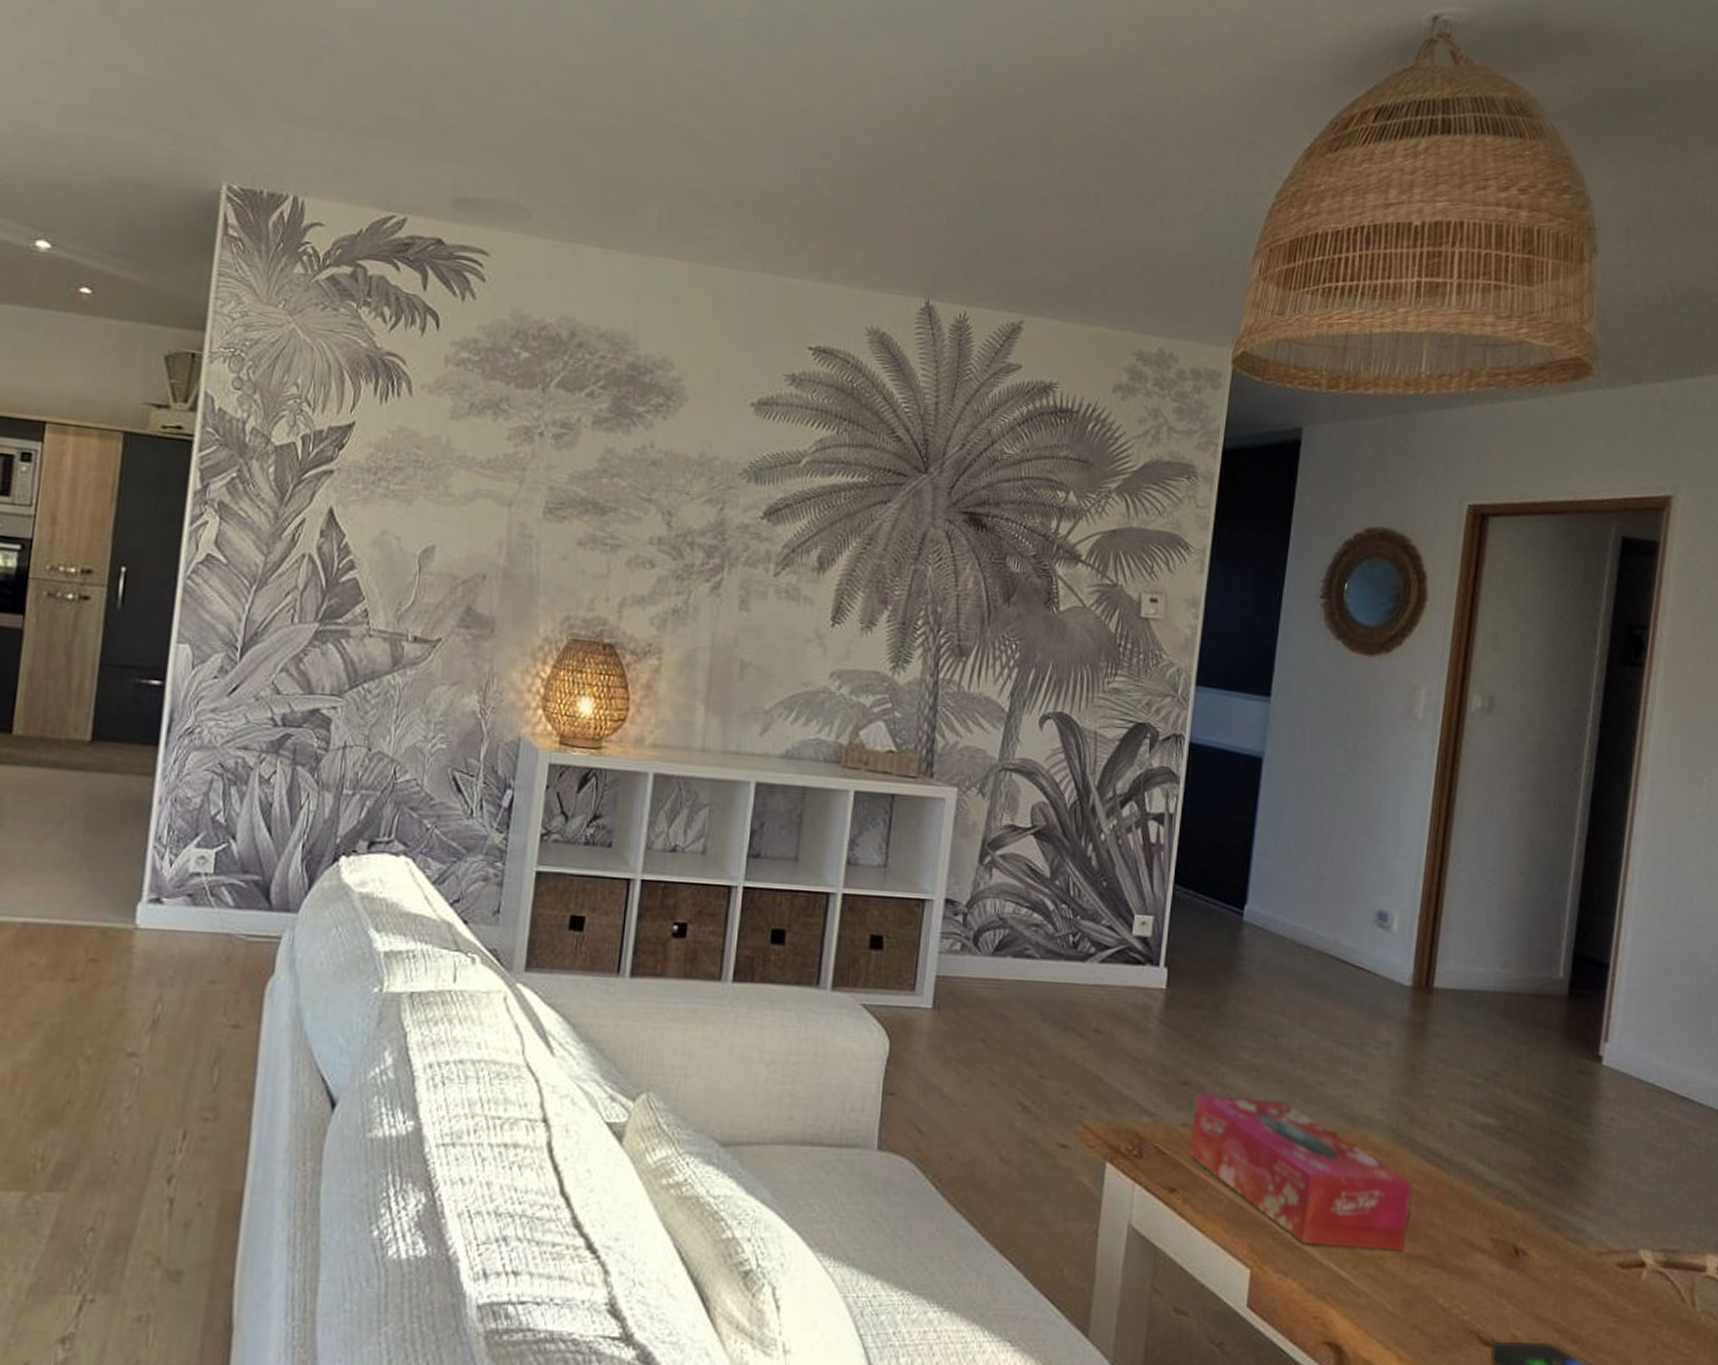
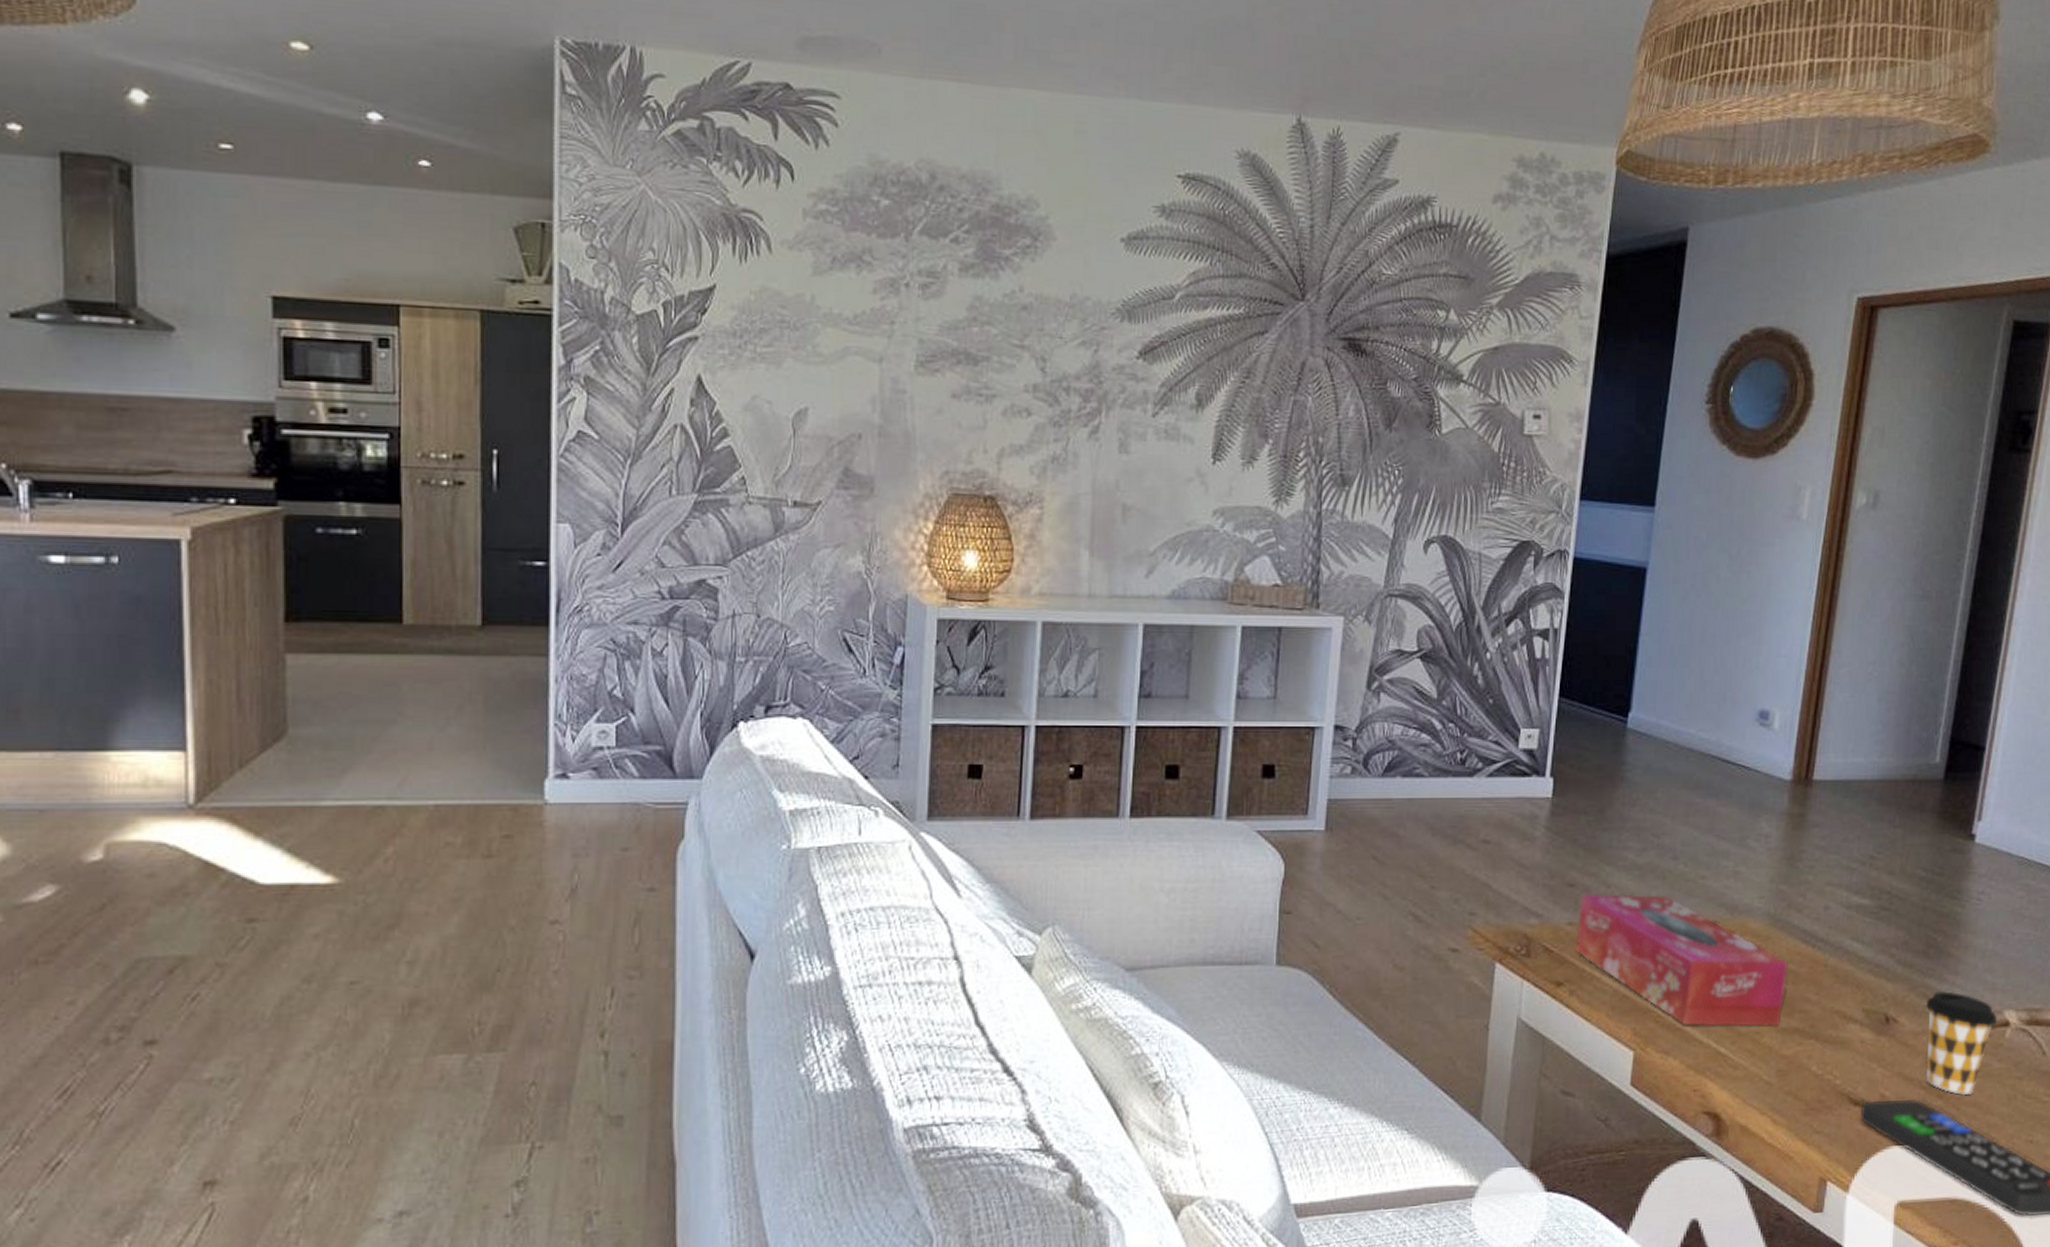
coffee cup: none [1556,1224,1633,1342] -> present [1925,991,1998,1096]

